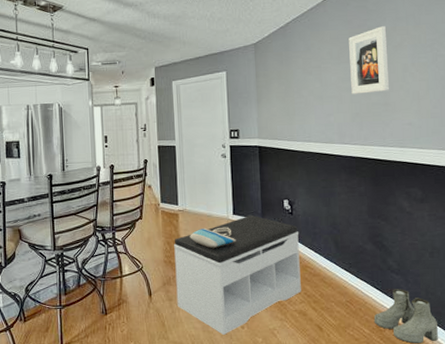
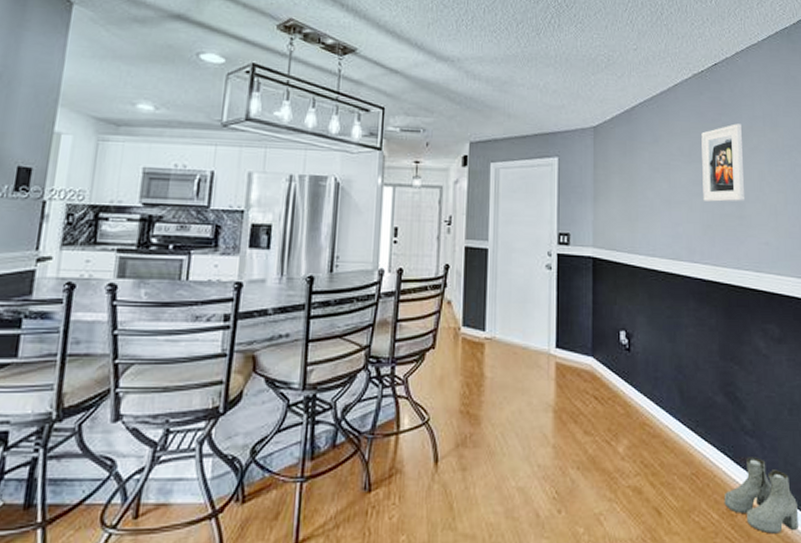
bench: present [174,215,301,335] -> none [473,350,637,523]
tote bag: present [190,227,236,248] -> none [497,364,558,394]

